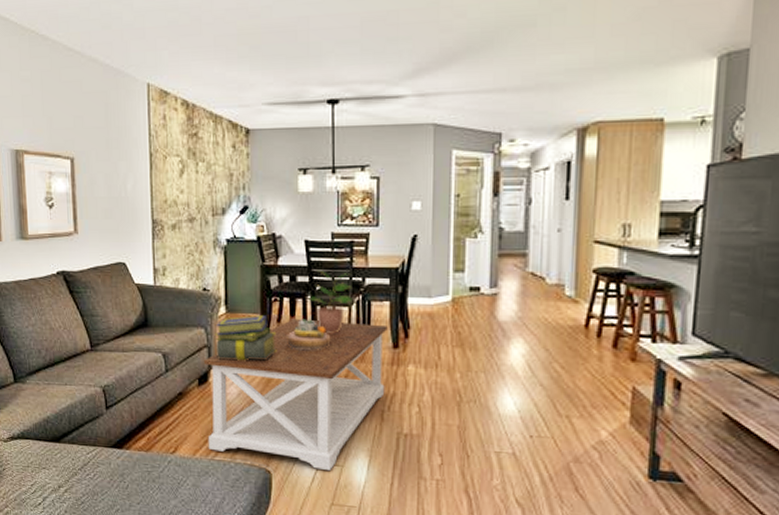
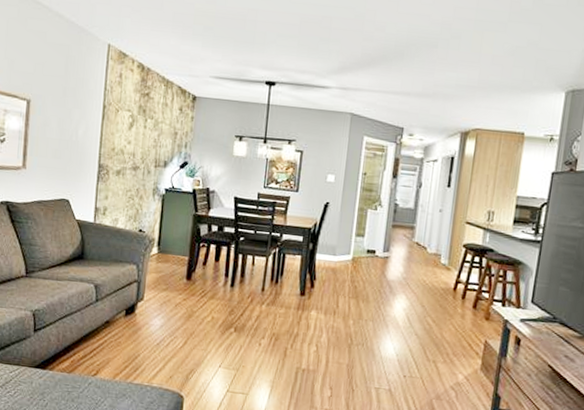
coffee table: present [203,318,387,470] -> none [128,263,297,397]
stack of books: present [215,315,277,361] -> none [145,257,200,298]
decorative bowl: present [287,319,331,351] -> none [209,264,248,293]
potted plant: present [307,270,354,333] -> none [231,223,272,279]

